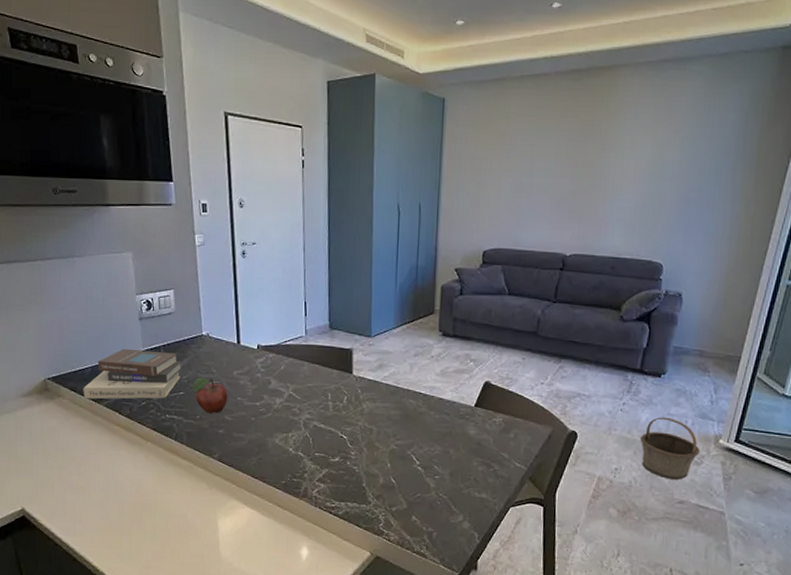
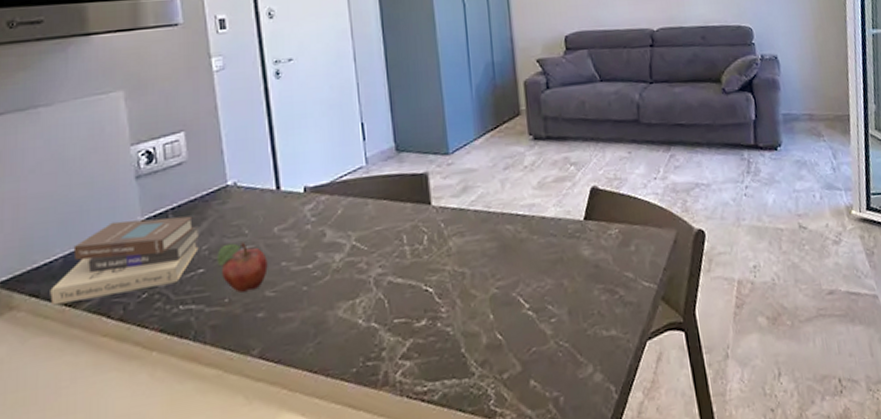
basket: present [640,417,700,480] -> none [771,194,836,268]

